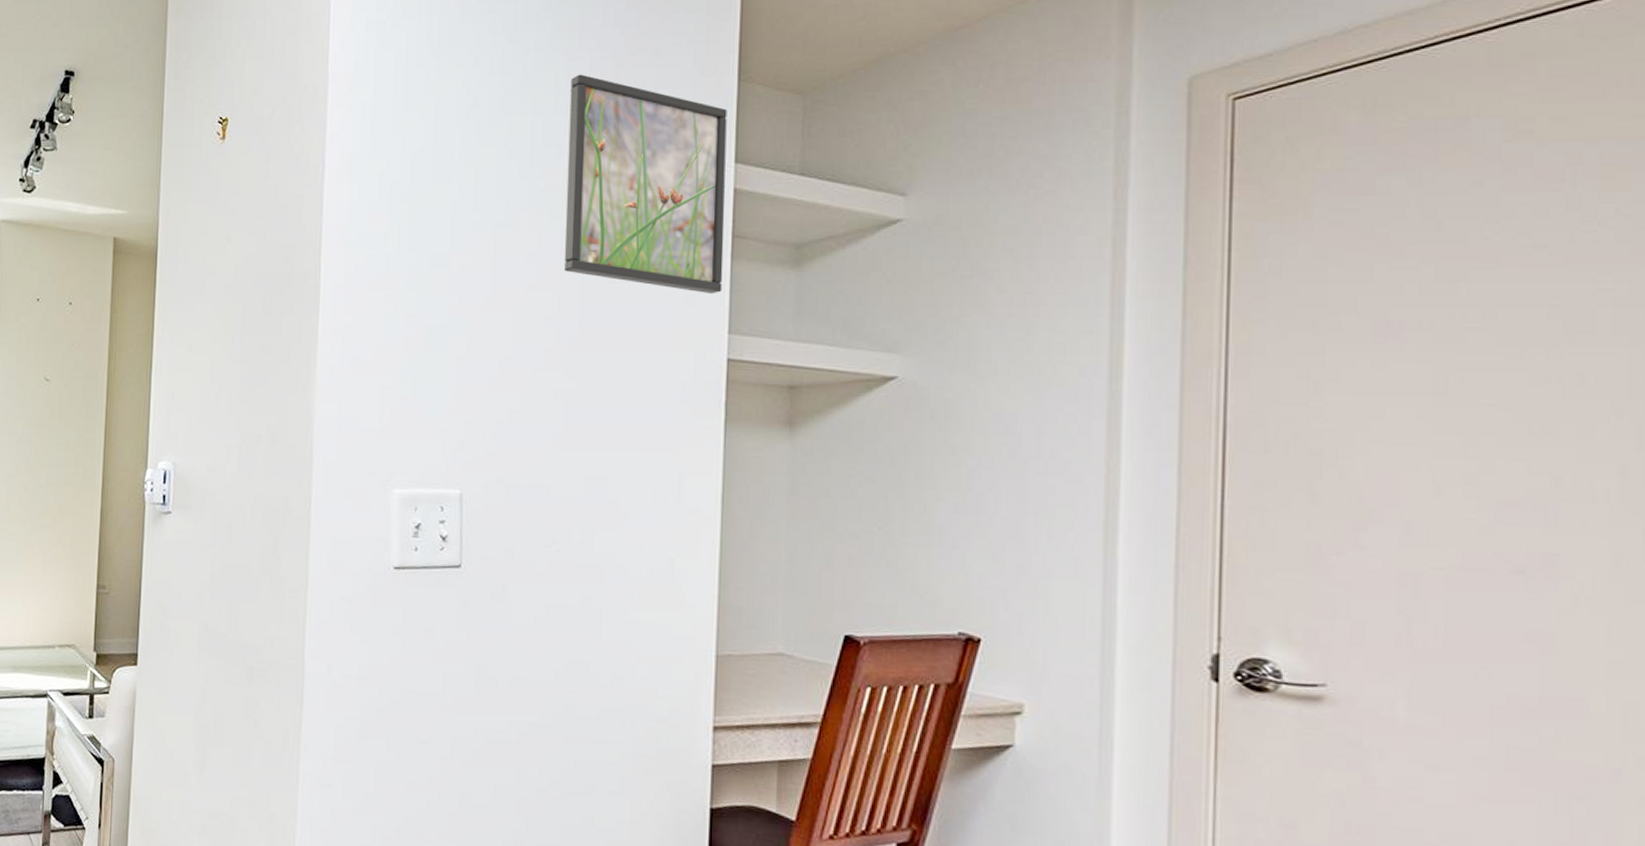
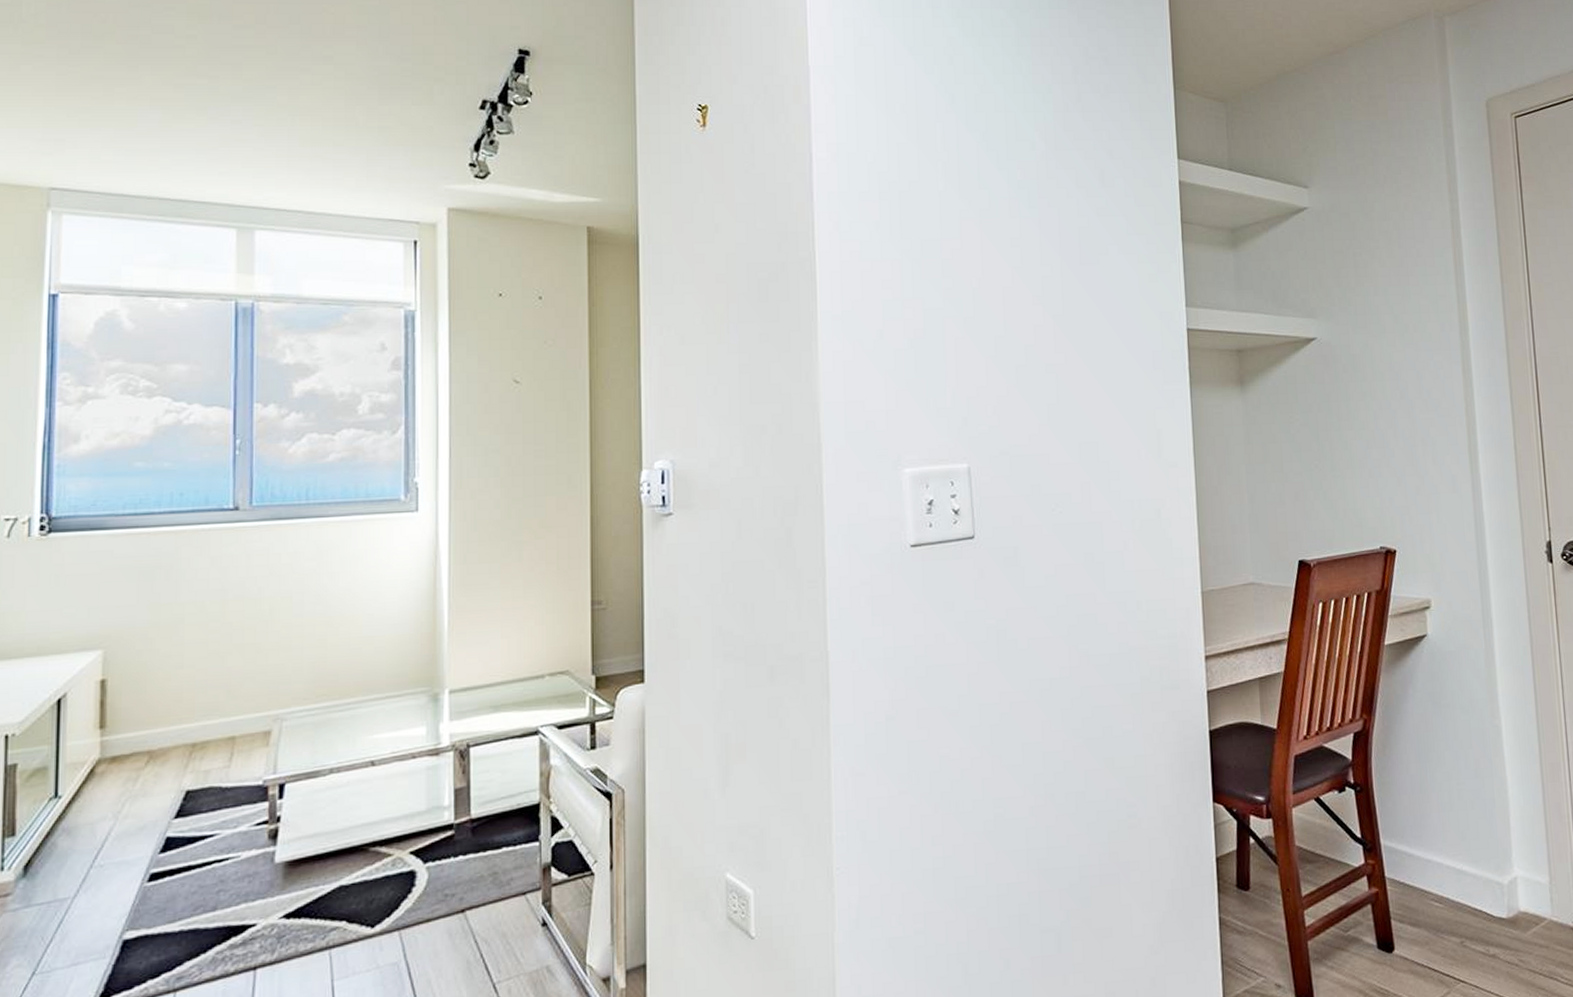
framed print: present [563,74,727,294] -> none [1036,77,1178,273]

